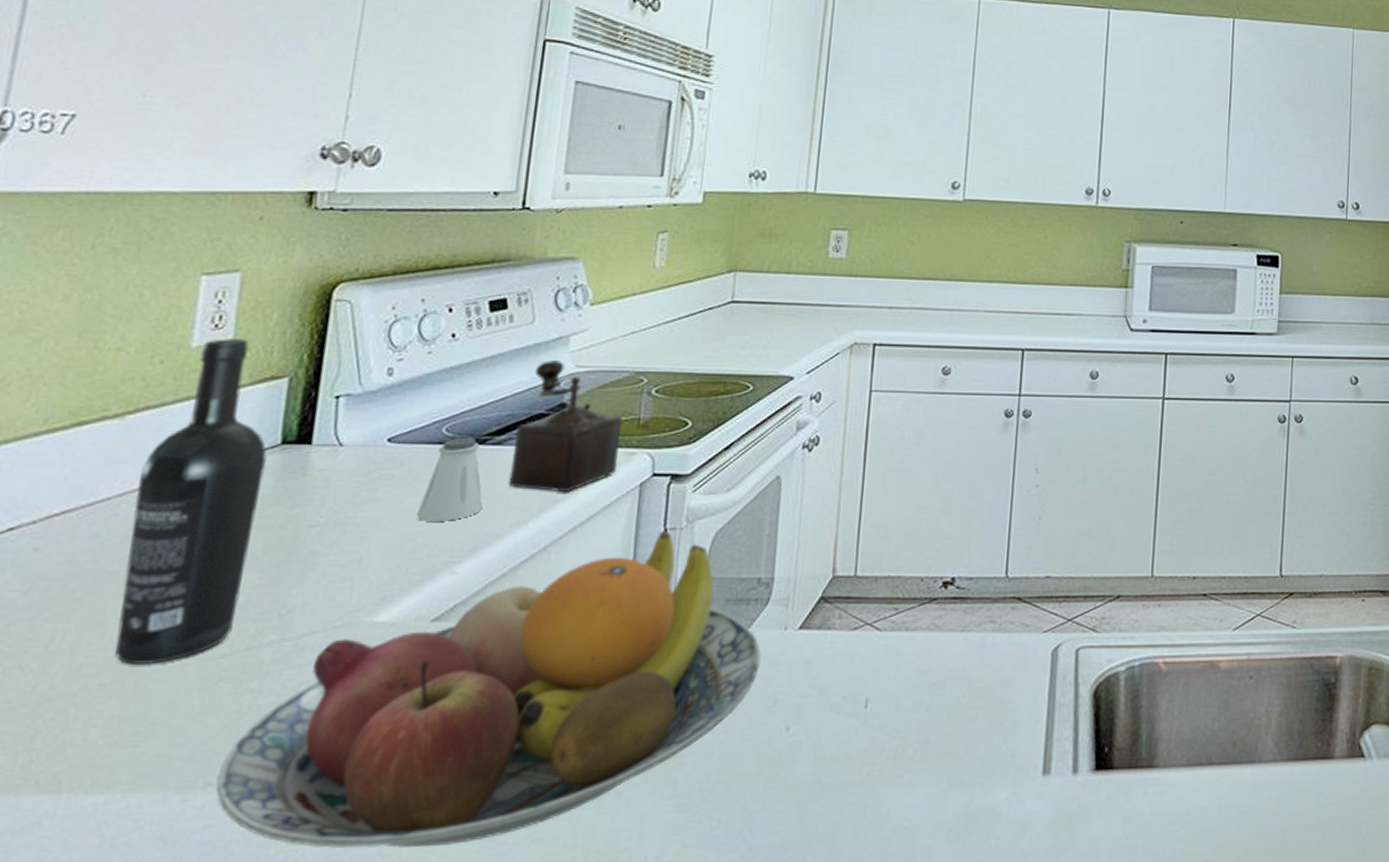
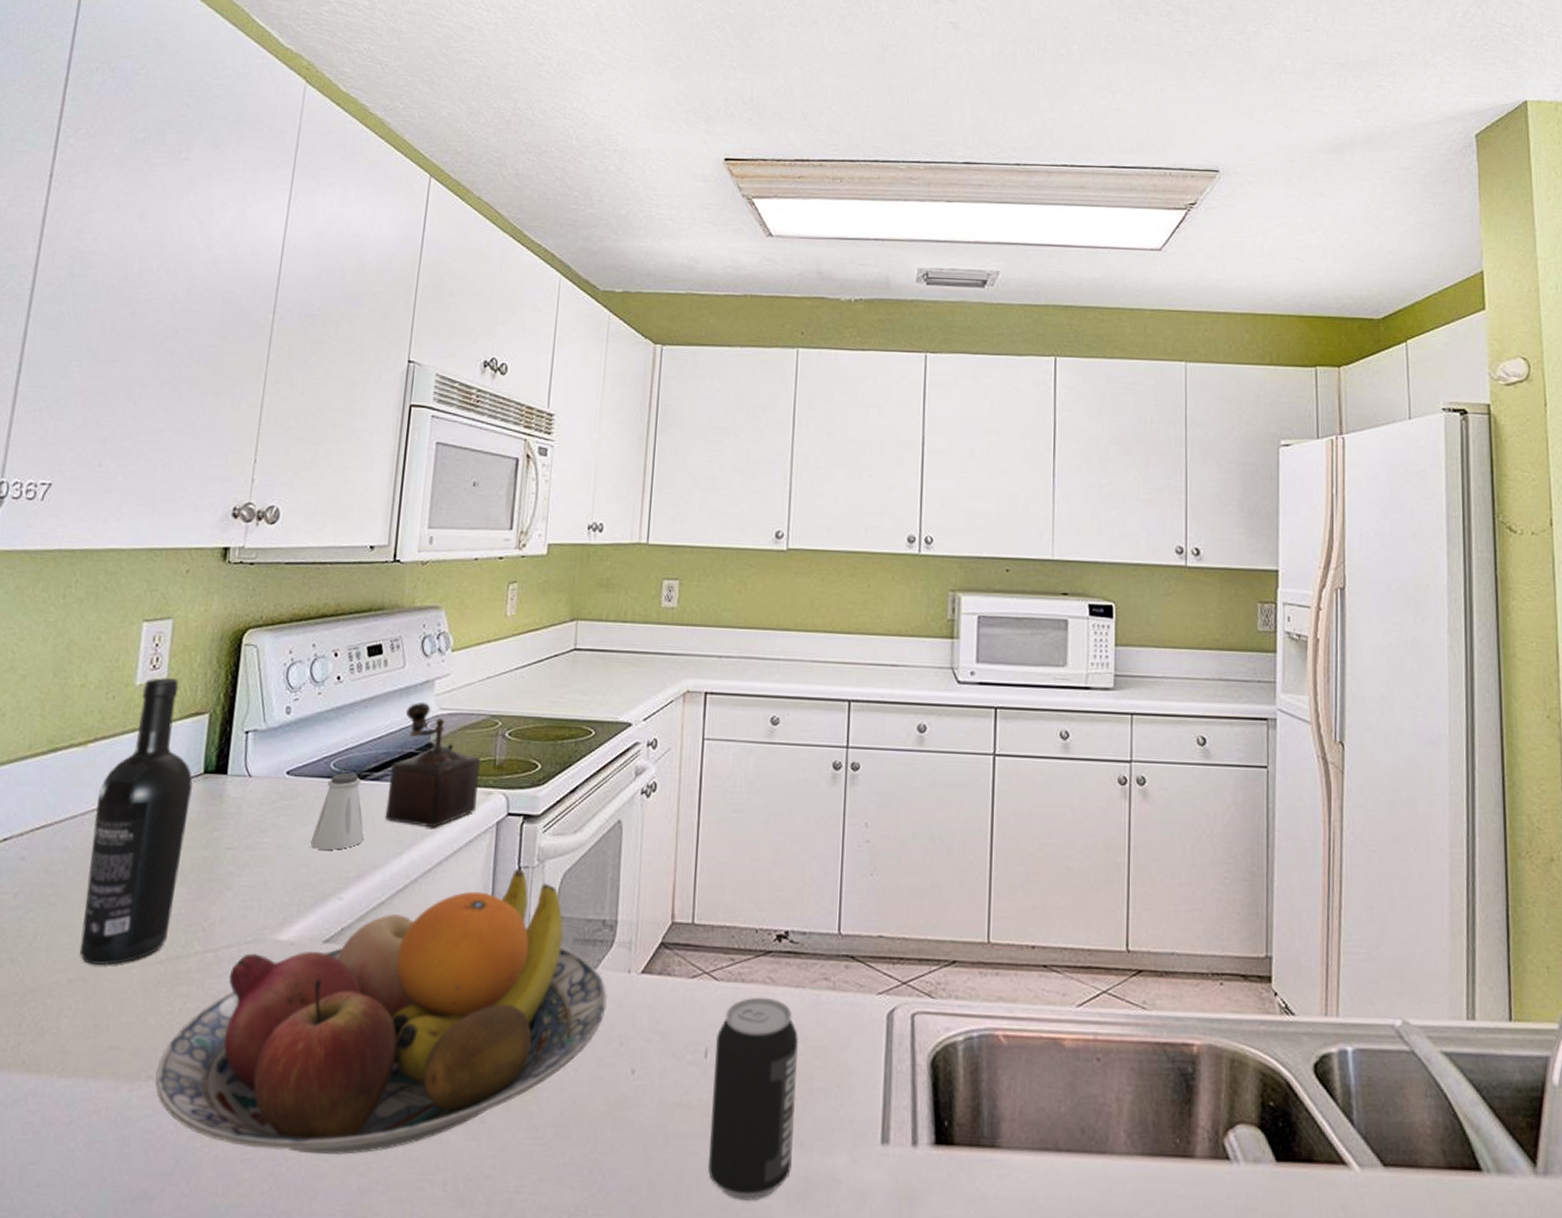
beverage can: none [866,643,963,844] -> present [708,997,799,1201]

